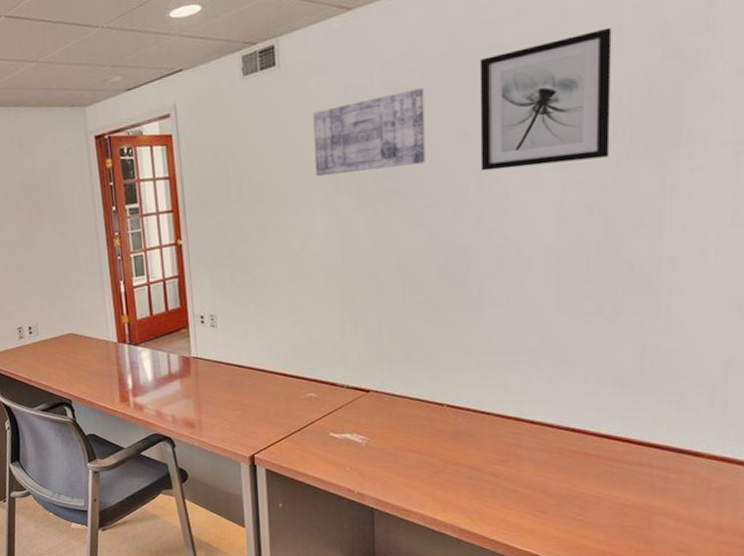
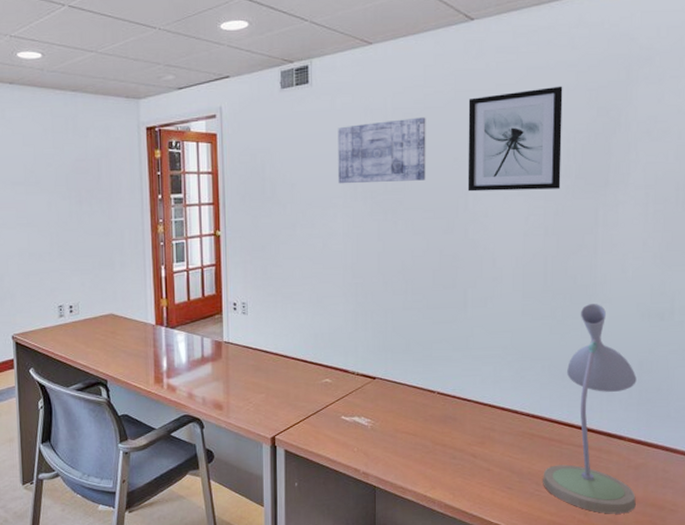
desk lamp: none [588,294,721,544] -> present [543,304,637,514]

